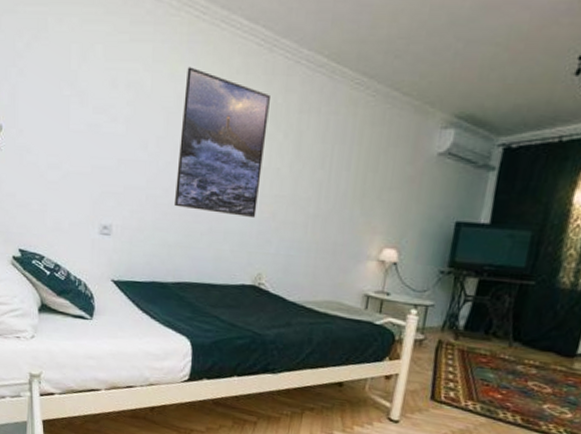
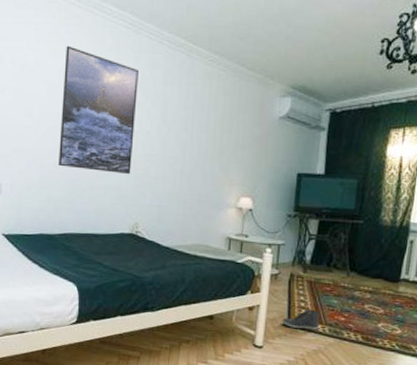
sneaker: none [423,382,471,407] -> present [281,309,320,330]

